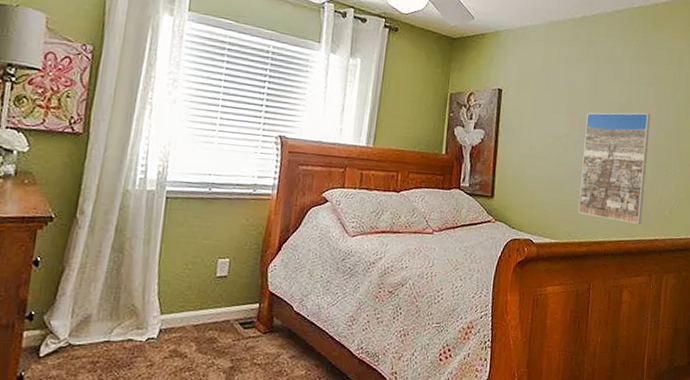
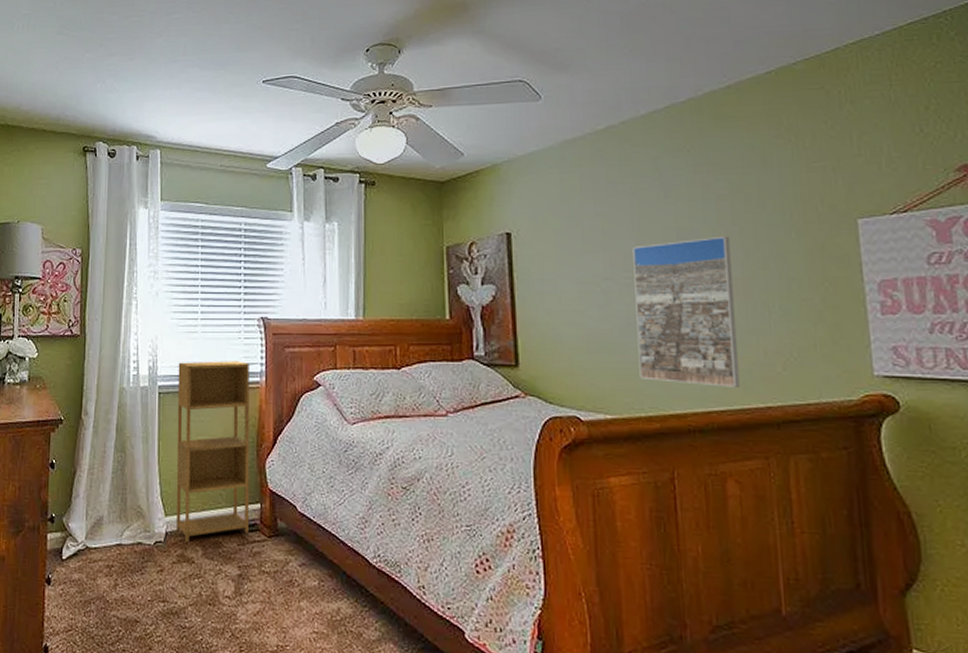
shelving unit: none [170,169,263,339] -> present [175,361,249,543]

